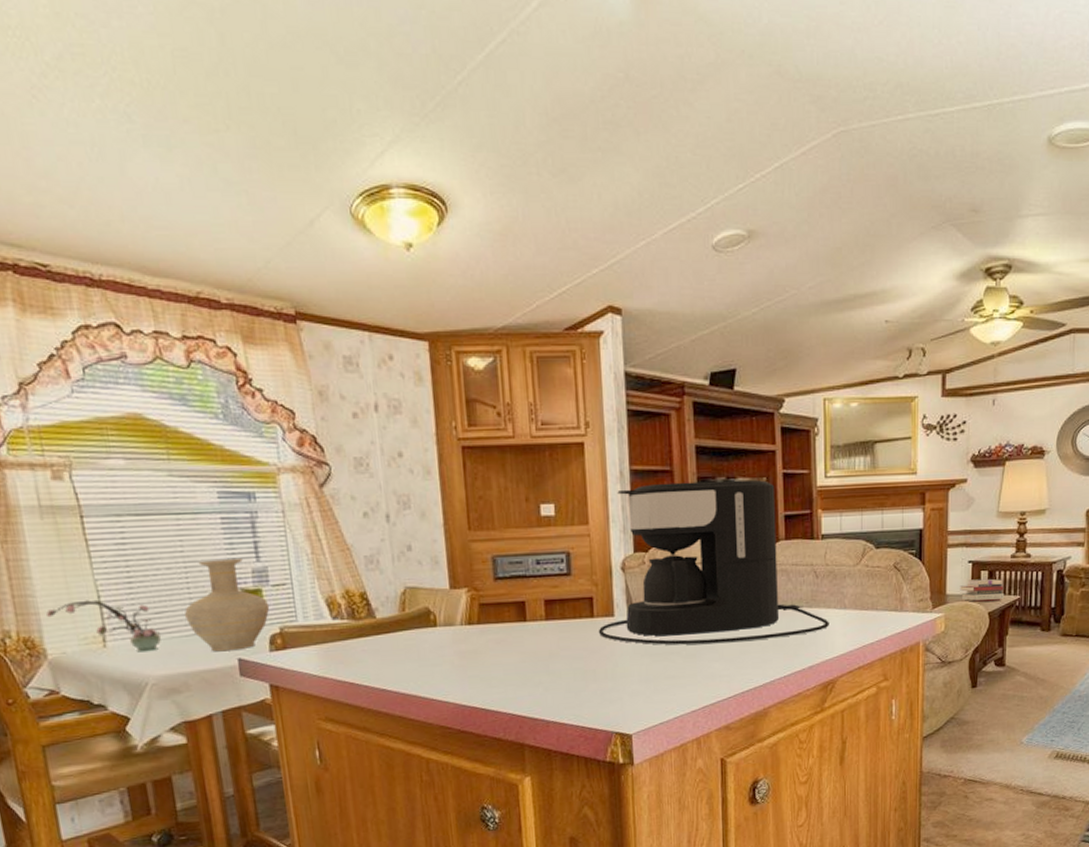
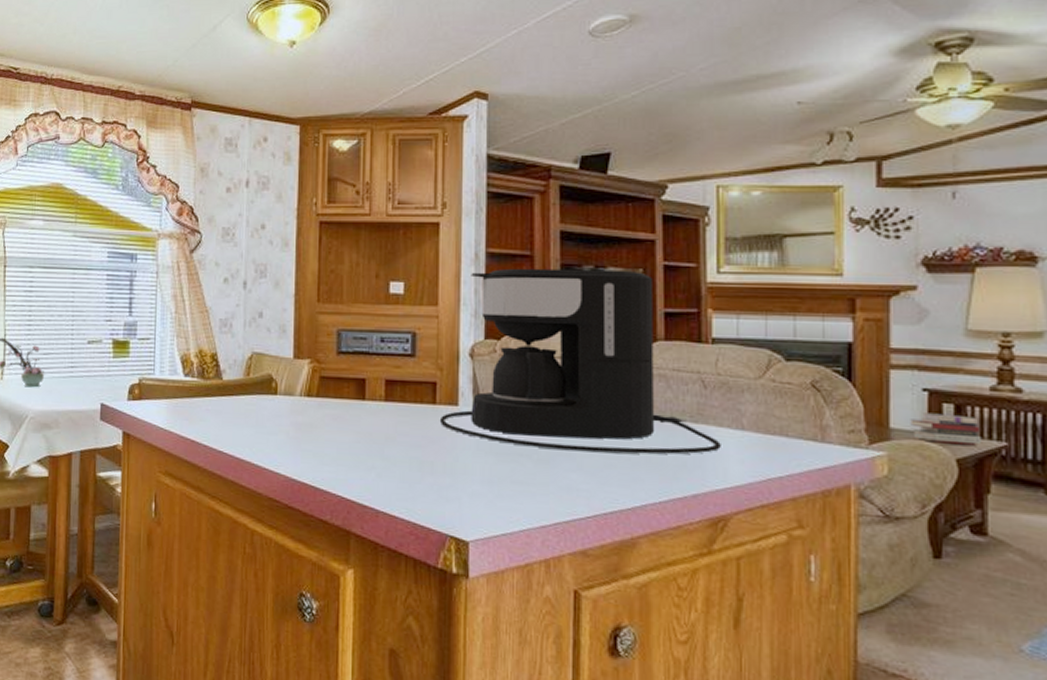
vase: present [184,559,270,652] -> none [65,311,134,396]

